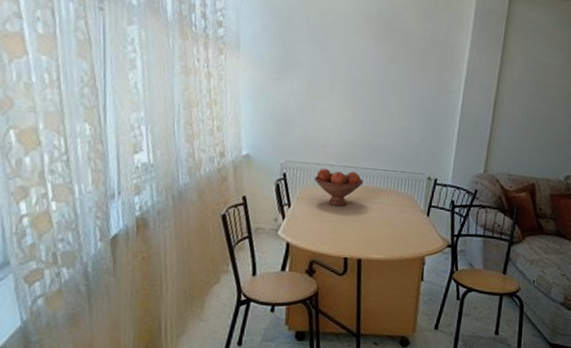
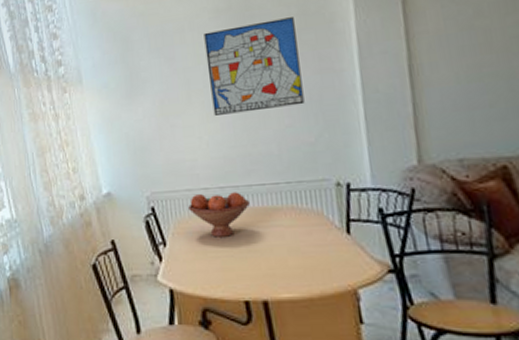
wall art: none [350,32,427,112] -> present [204,17,305,116]

